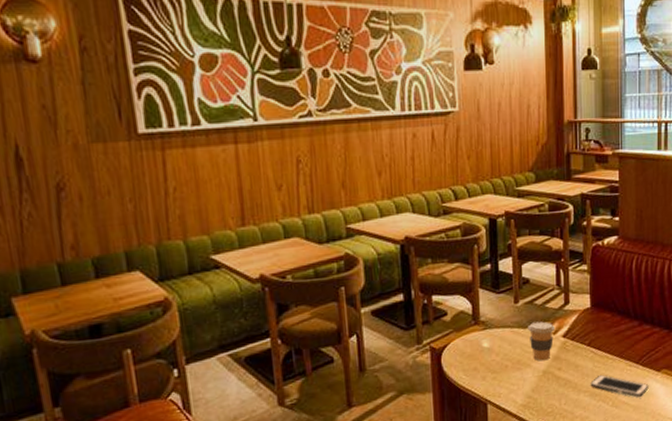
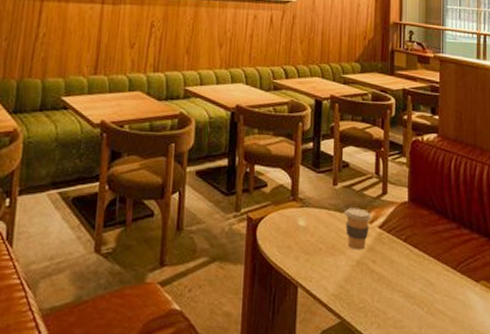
cell phone: present [590,375,649,397] -> none [405,276,467,307]

